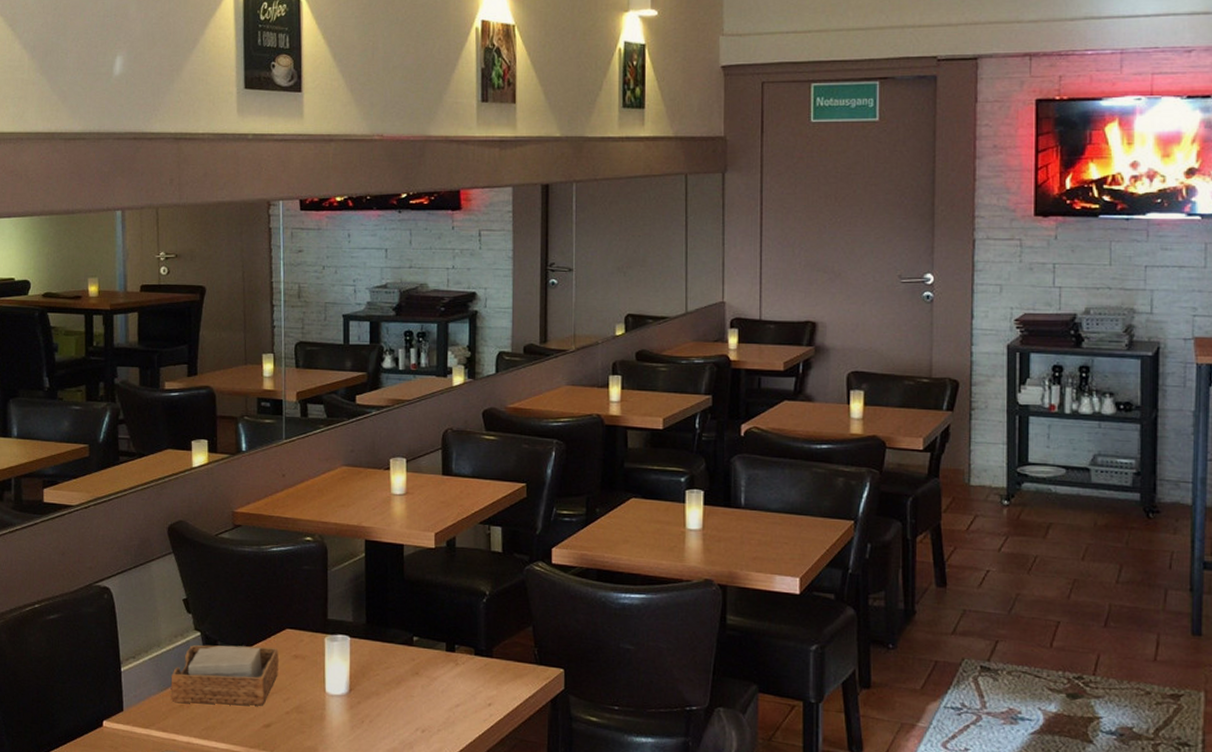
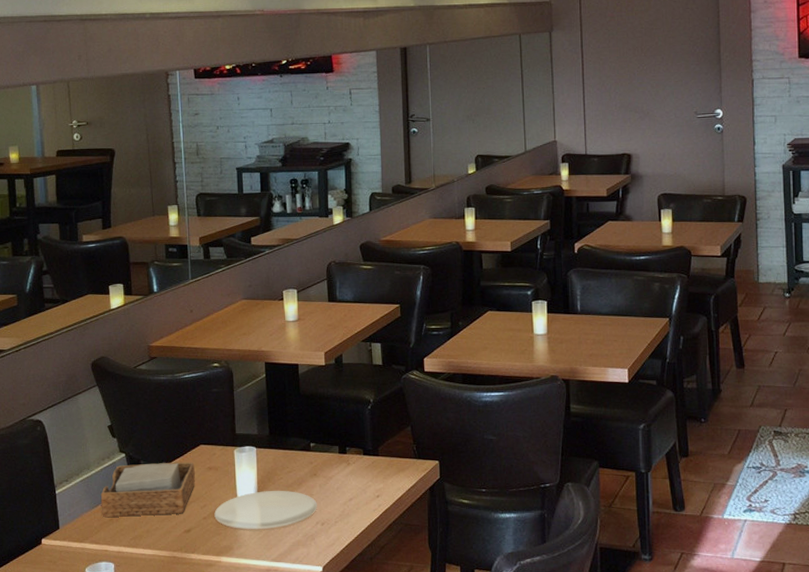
plate: none [298,687,418,734] -> present [214,491,317,531]

